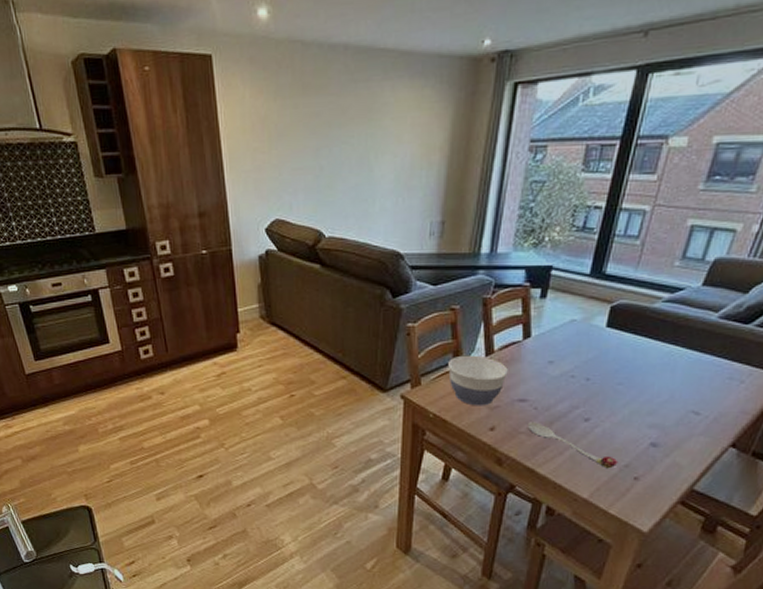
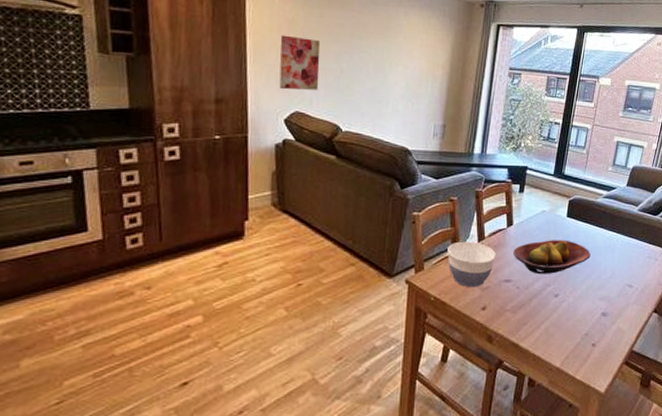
wall art: none [254,135,298,197] -> present [279,35,321,90]
spoon: present [528,422,618,469] -> none [513,300,580,338]
fruit bowl: none [531,354,639,395] -> present [513,240,590,275]

